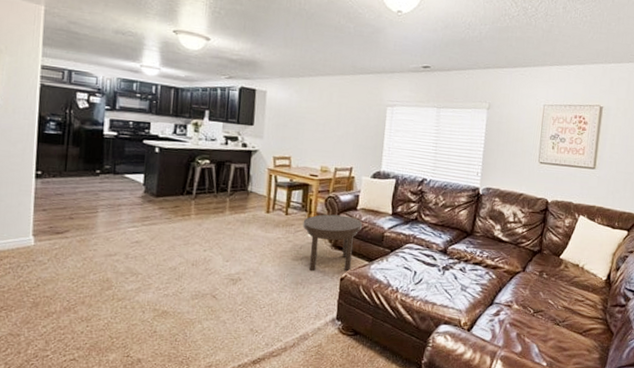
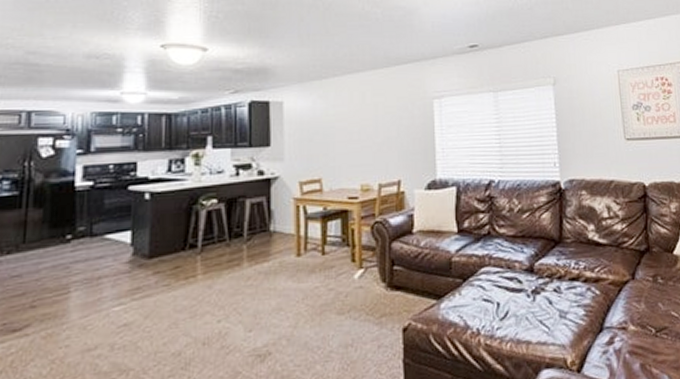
side table: present [302,214,362,272] -> none [346,243,422,326]

